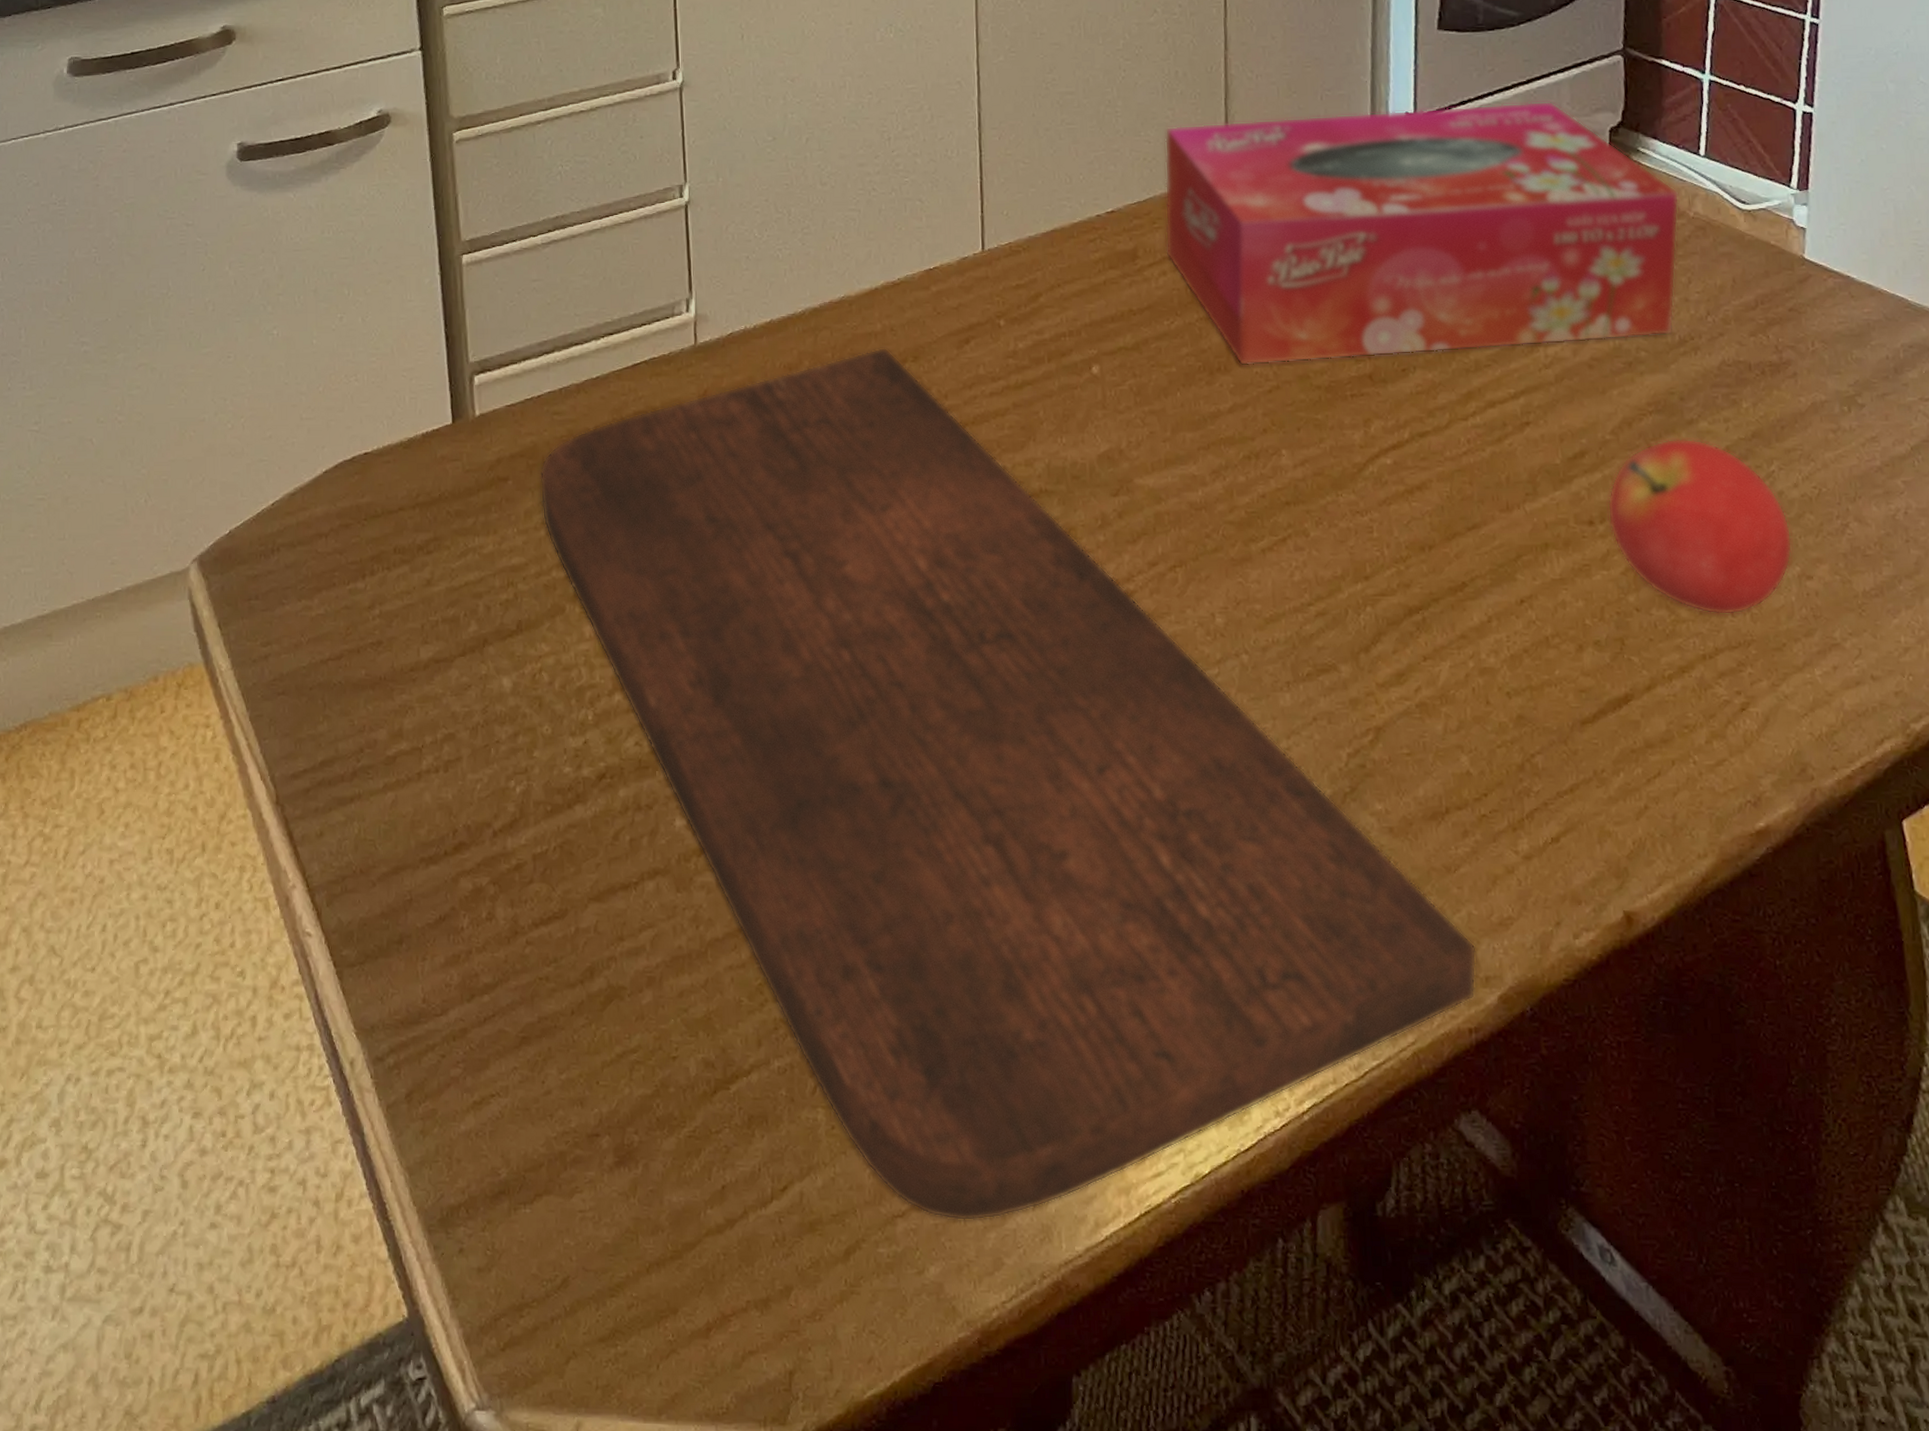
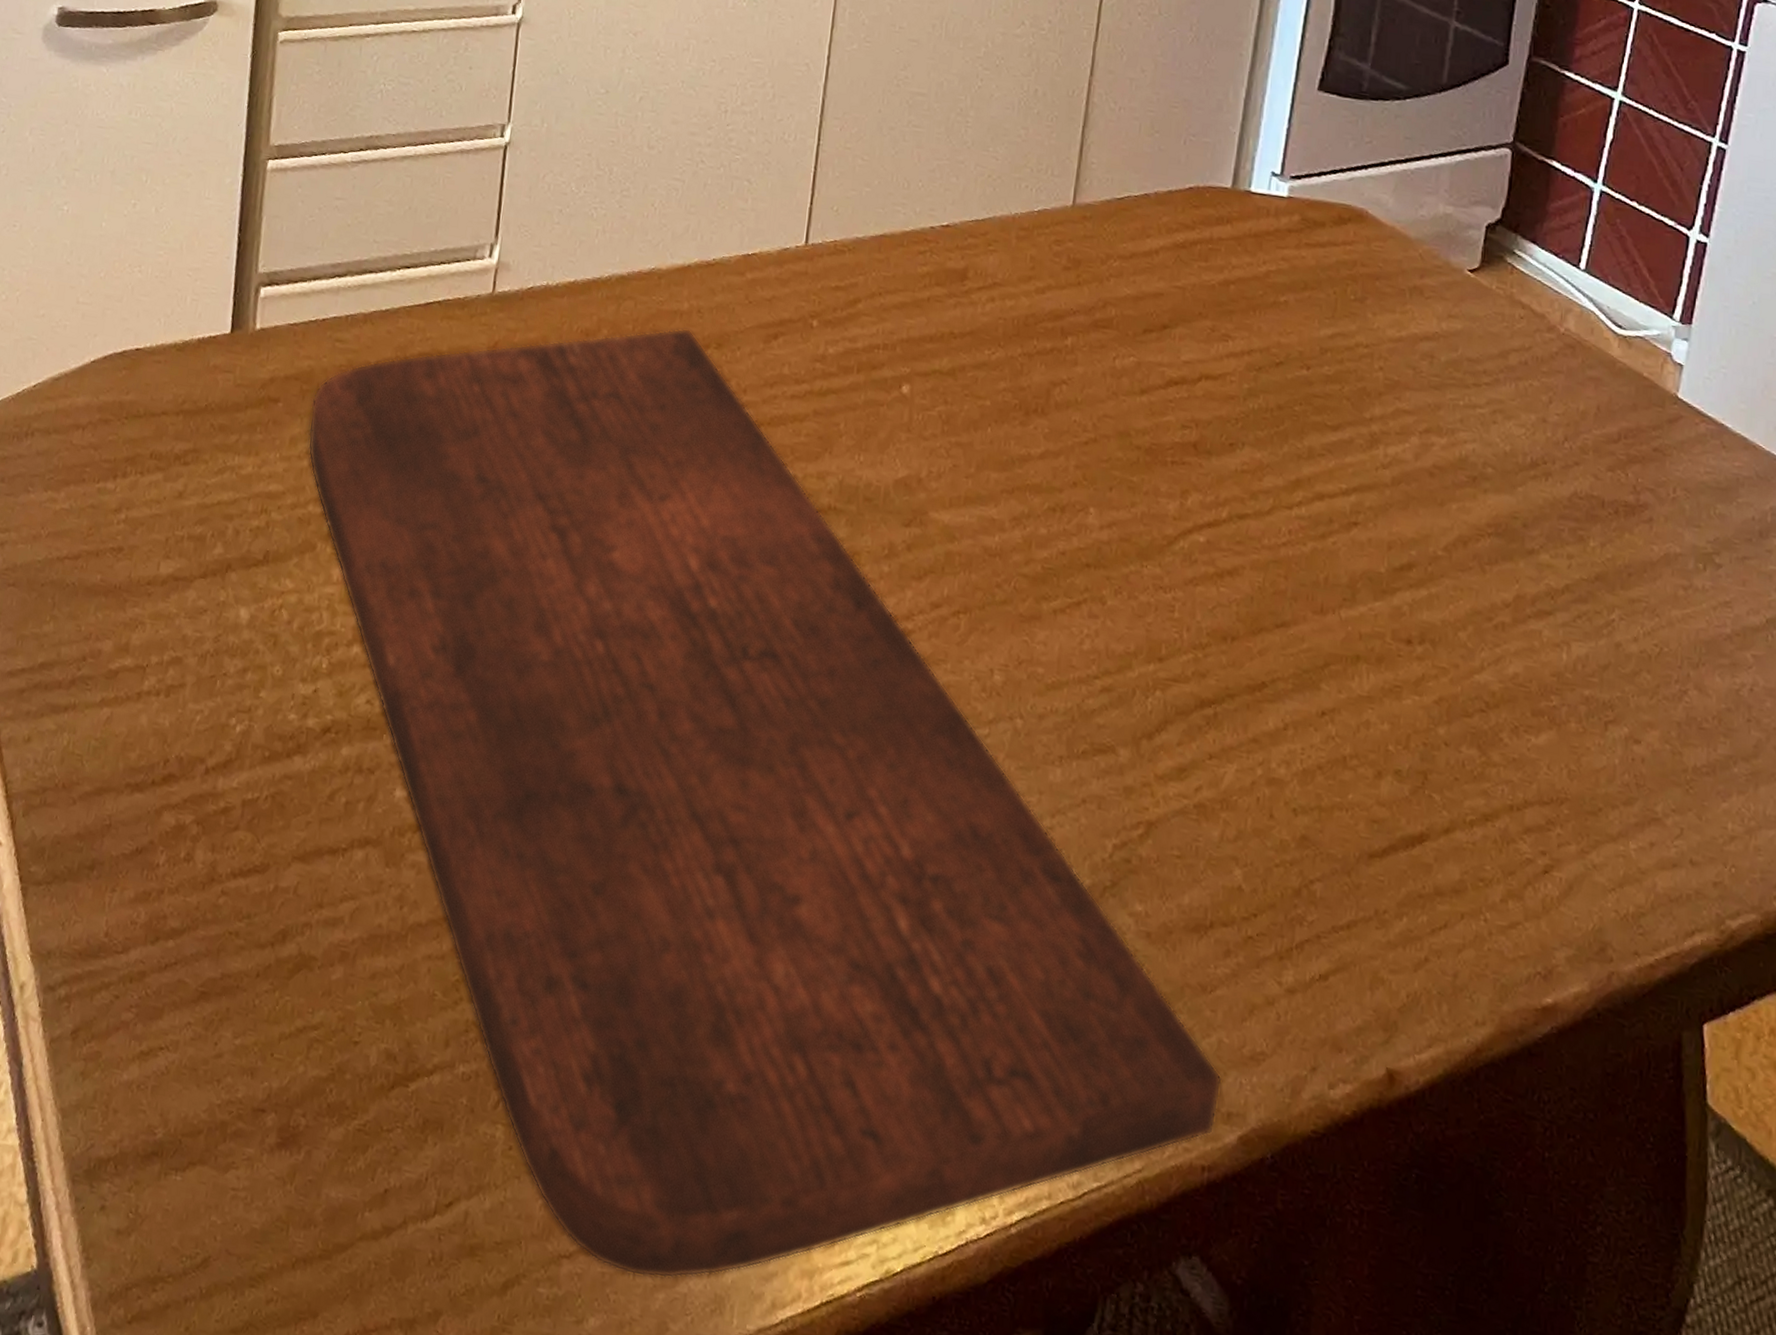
tissue box: present [1164,101,1680,366] -> none [997,146,1552,456]
fruit: present [1607,438,1793,615] -> none [1428,565,1625,768]

